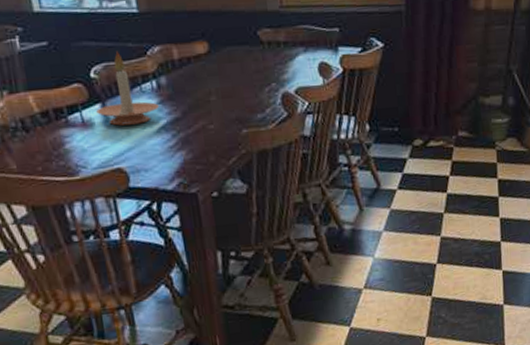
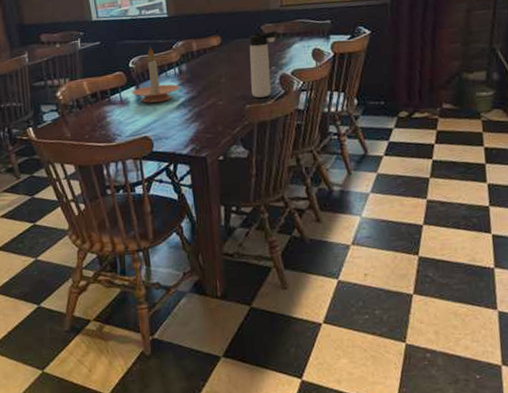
thermos bottle: none [243,38,277,121] -> present [249,30,277,98]

